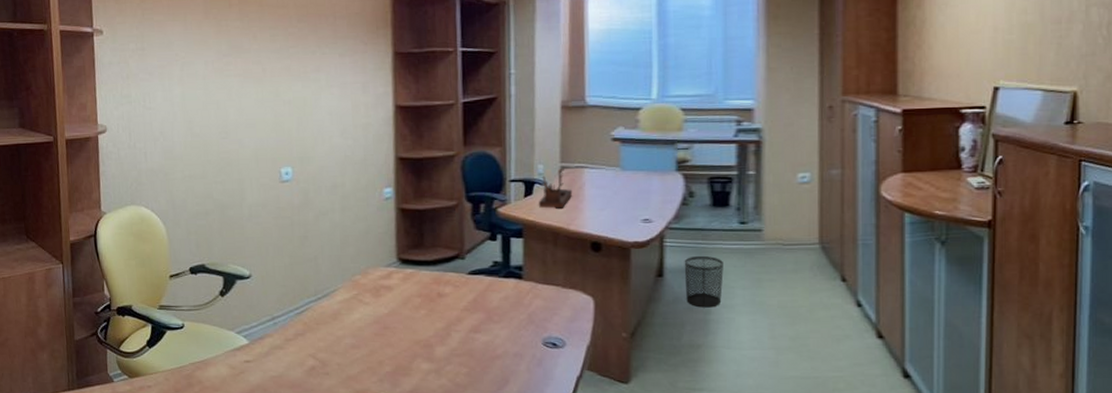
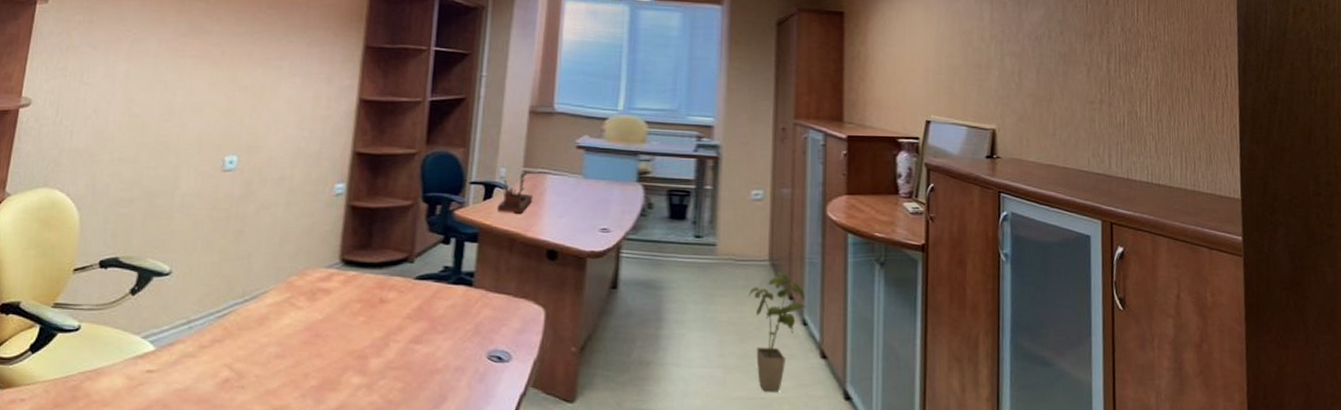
waste bin: present [684,255,724,308] -> none [638,268,677,323]
house plant: none [798,254,860,371] -> present [748,271,806,391]

